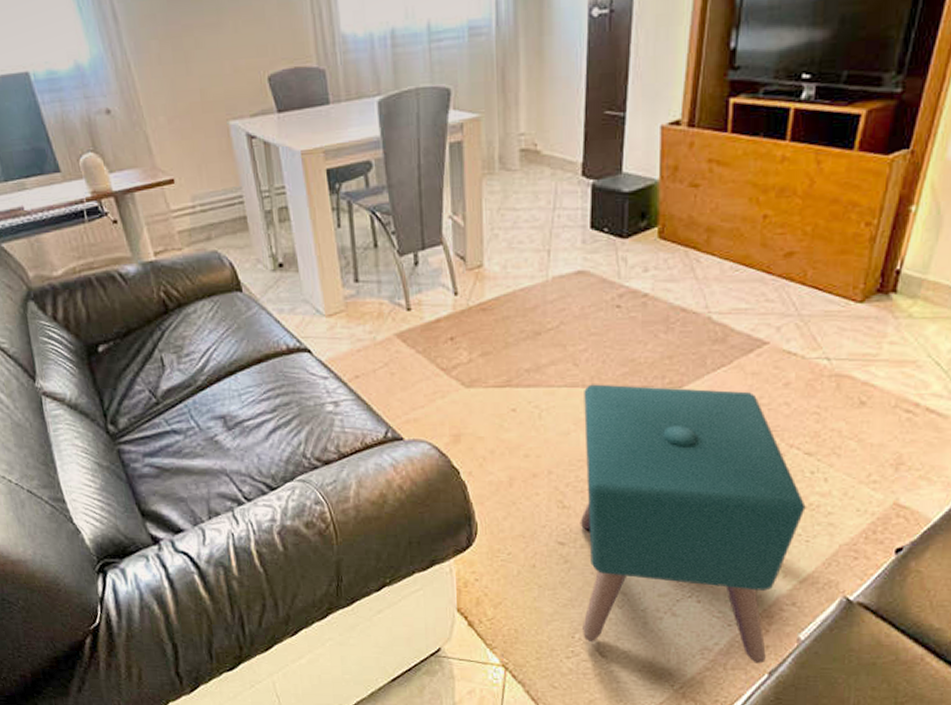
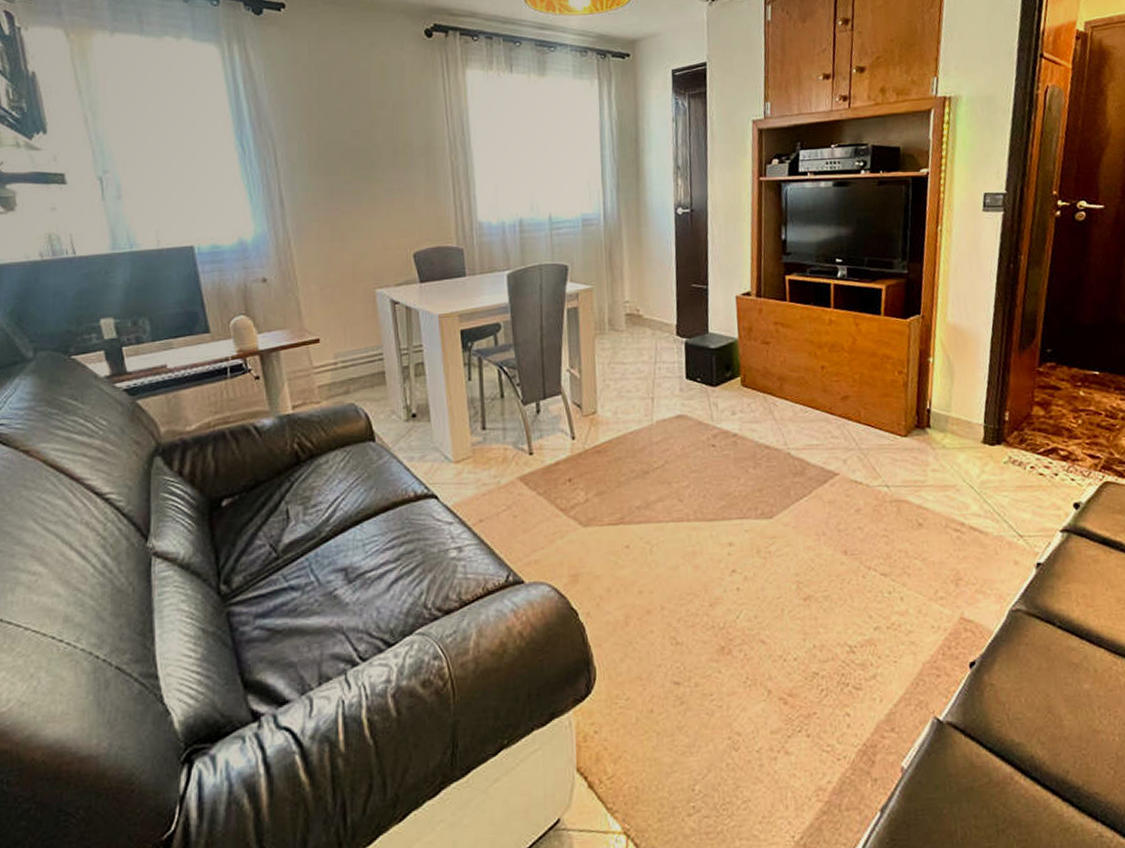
ottoman: present [580,384,806,664] -> none [689,517,889,801]

